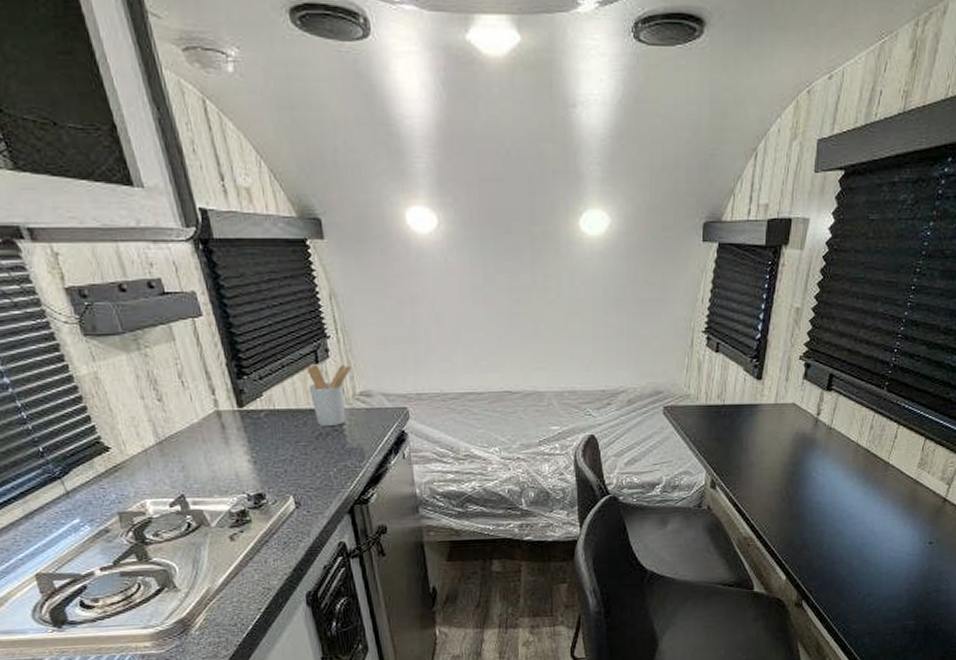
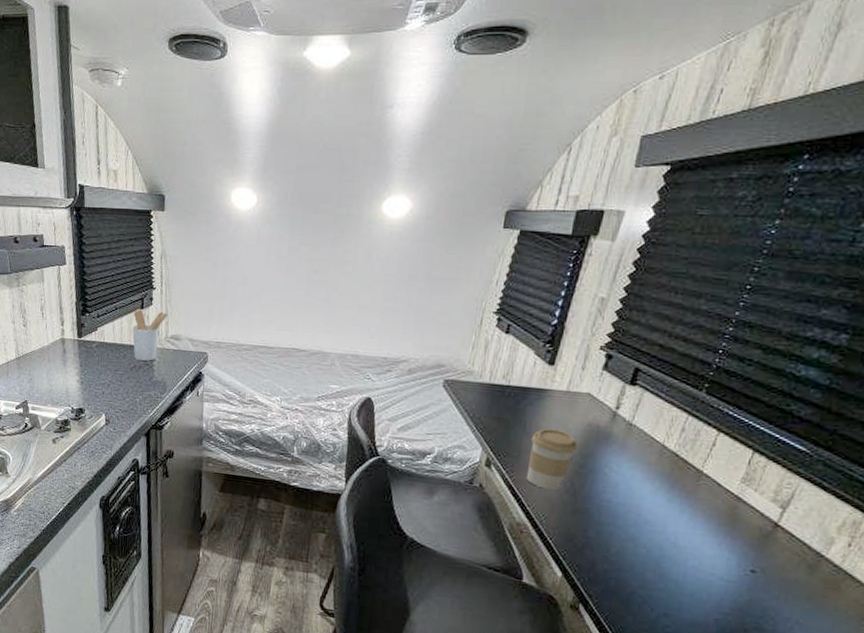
coffee cup: none [748,442,790,501] -> present [527,428,579,490]

